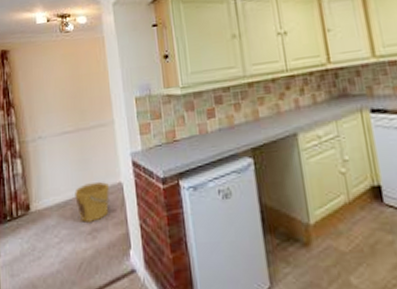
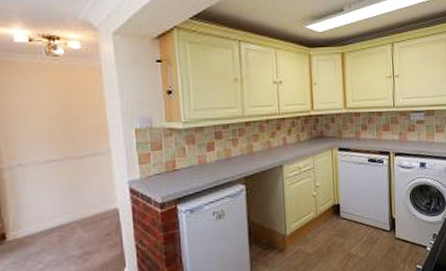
bucket: present [75,181,110,223] -> none [63,208,104,247]

